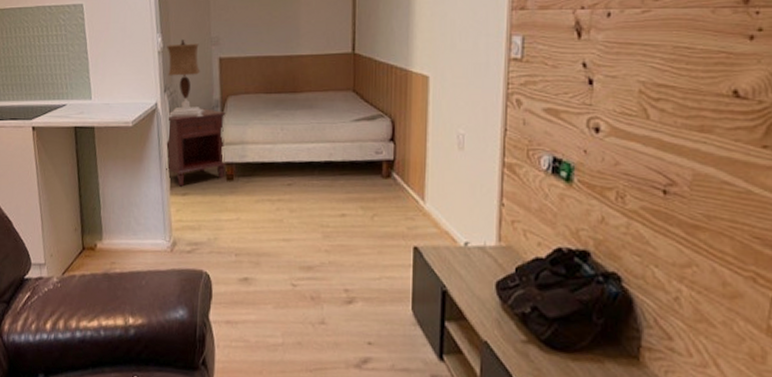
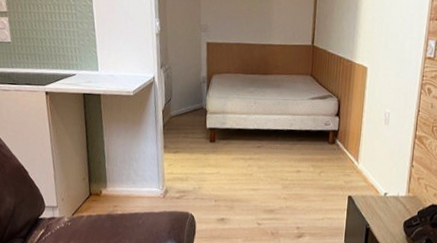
nightstand: present [166,108,226,187] -> none [161,83,211,146]
table lamp: present [167,40,206,118] -> none [163,25,195,91]

